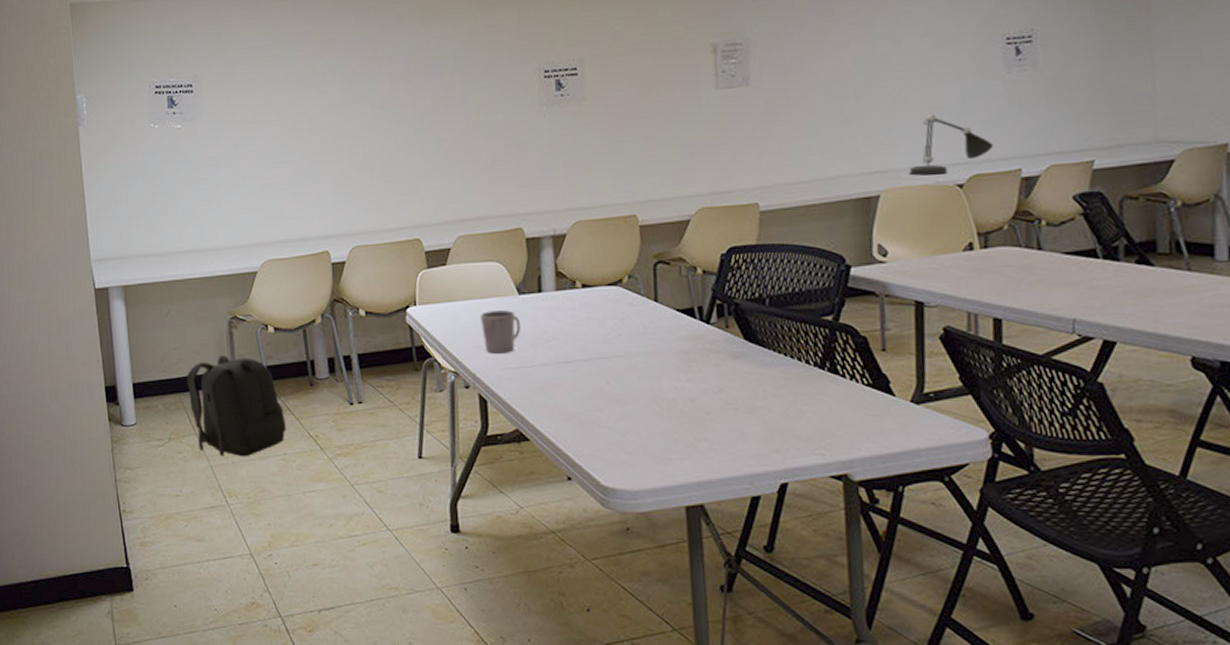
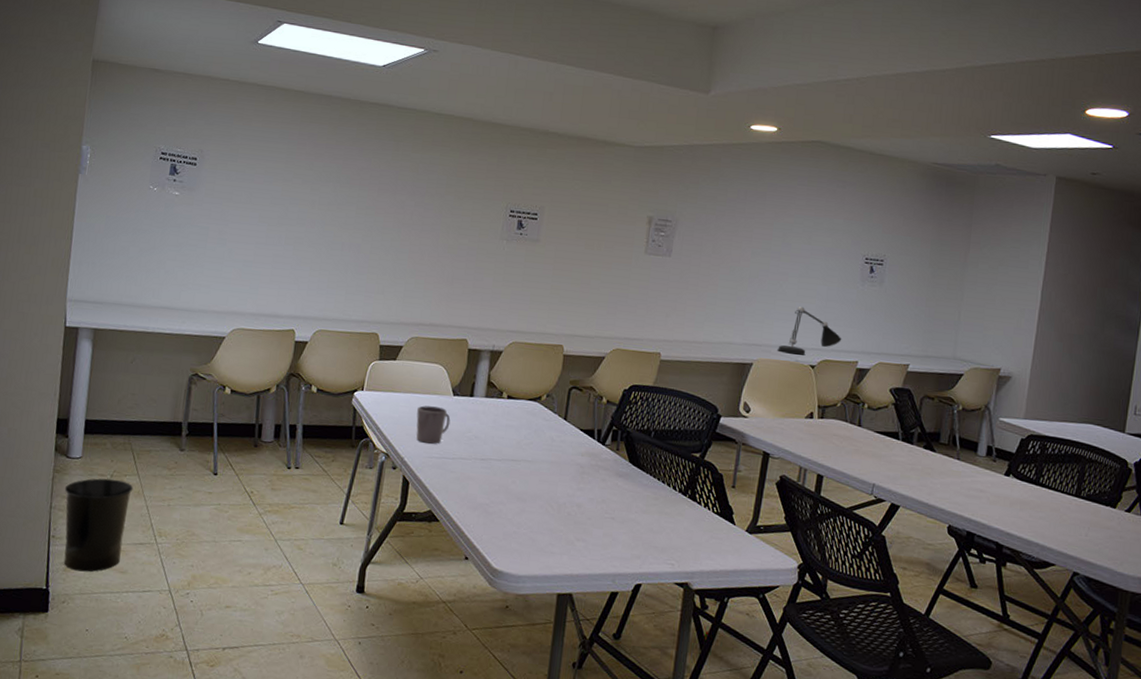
waste bin: none [125,442,194,544] -> present [63,478,134,572]
backpack: present [186,355,286,457] -> none [137,407,226,502]

